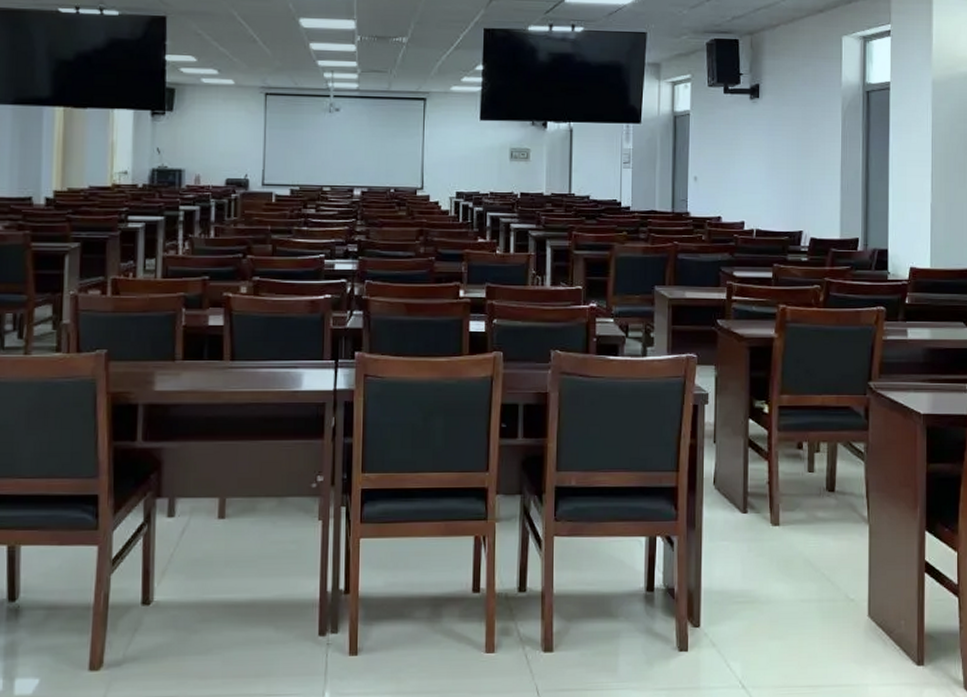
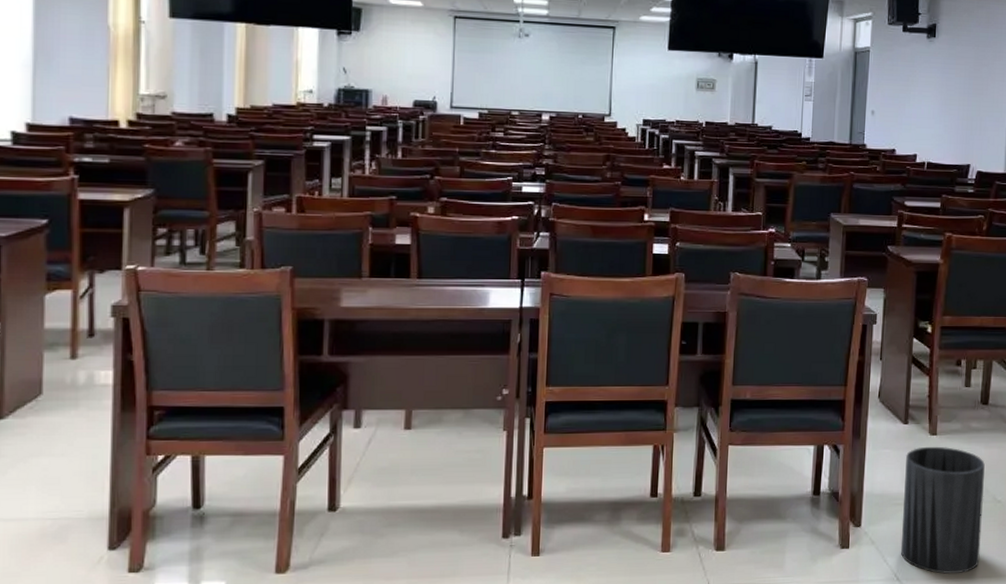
trash can: none [744,538,835,681] -> present [900,446,985,574]

